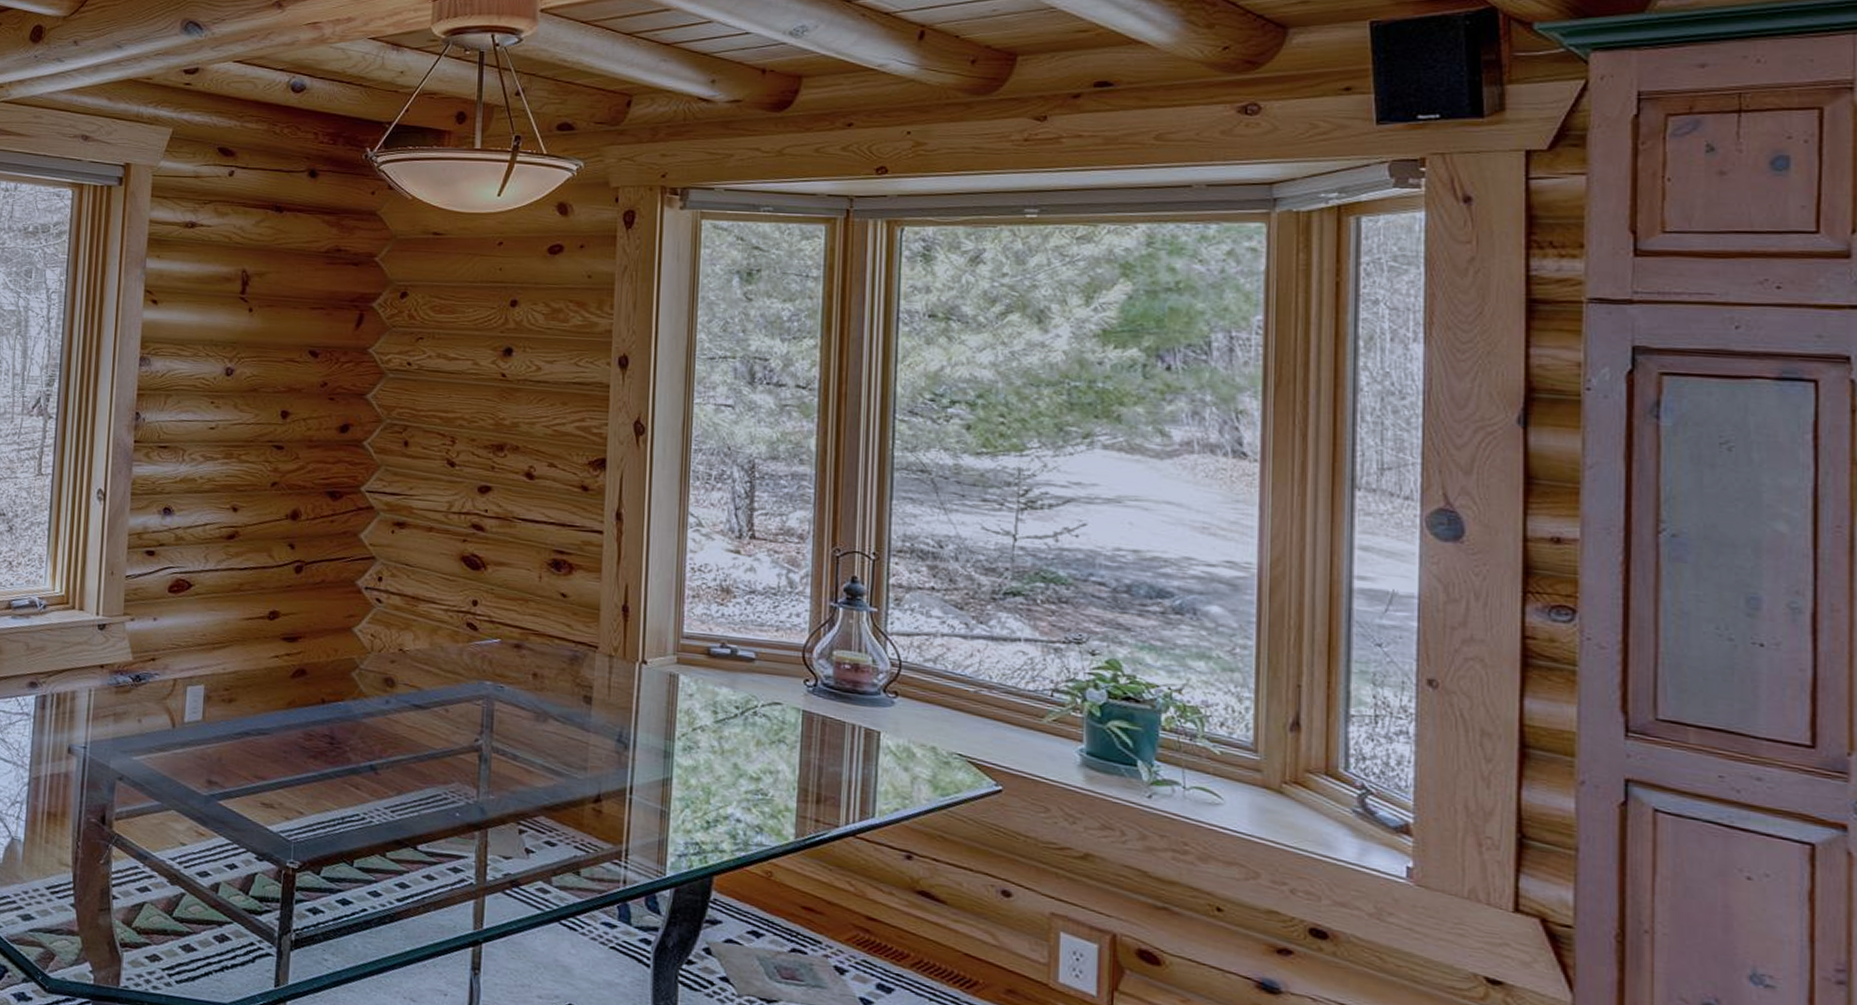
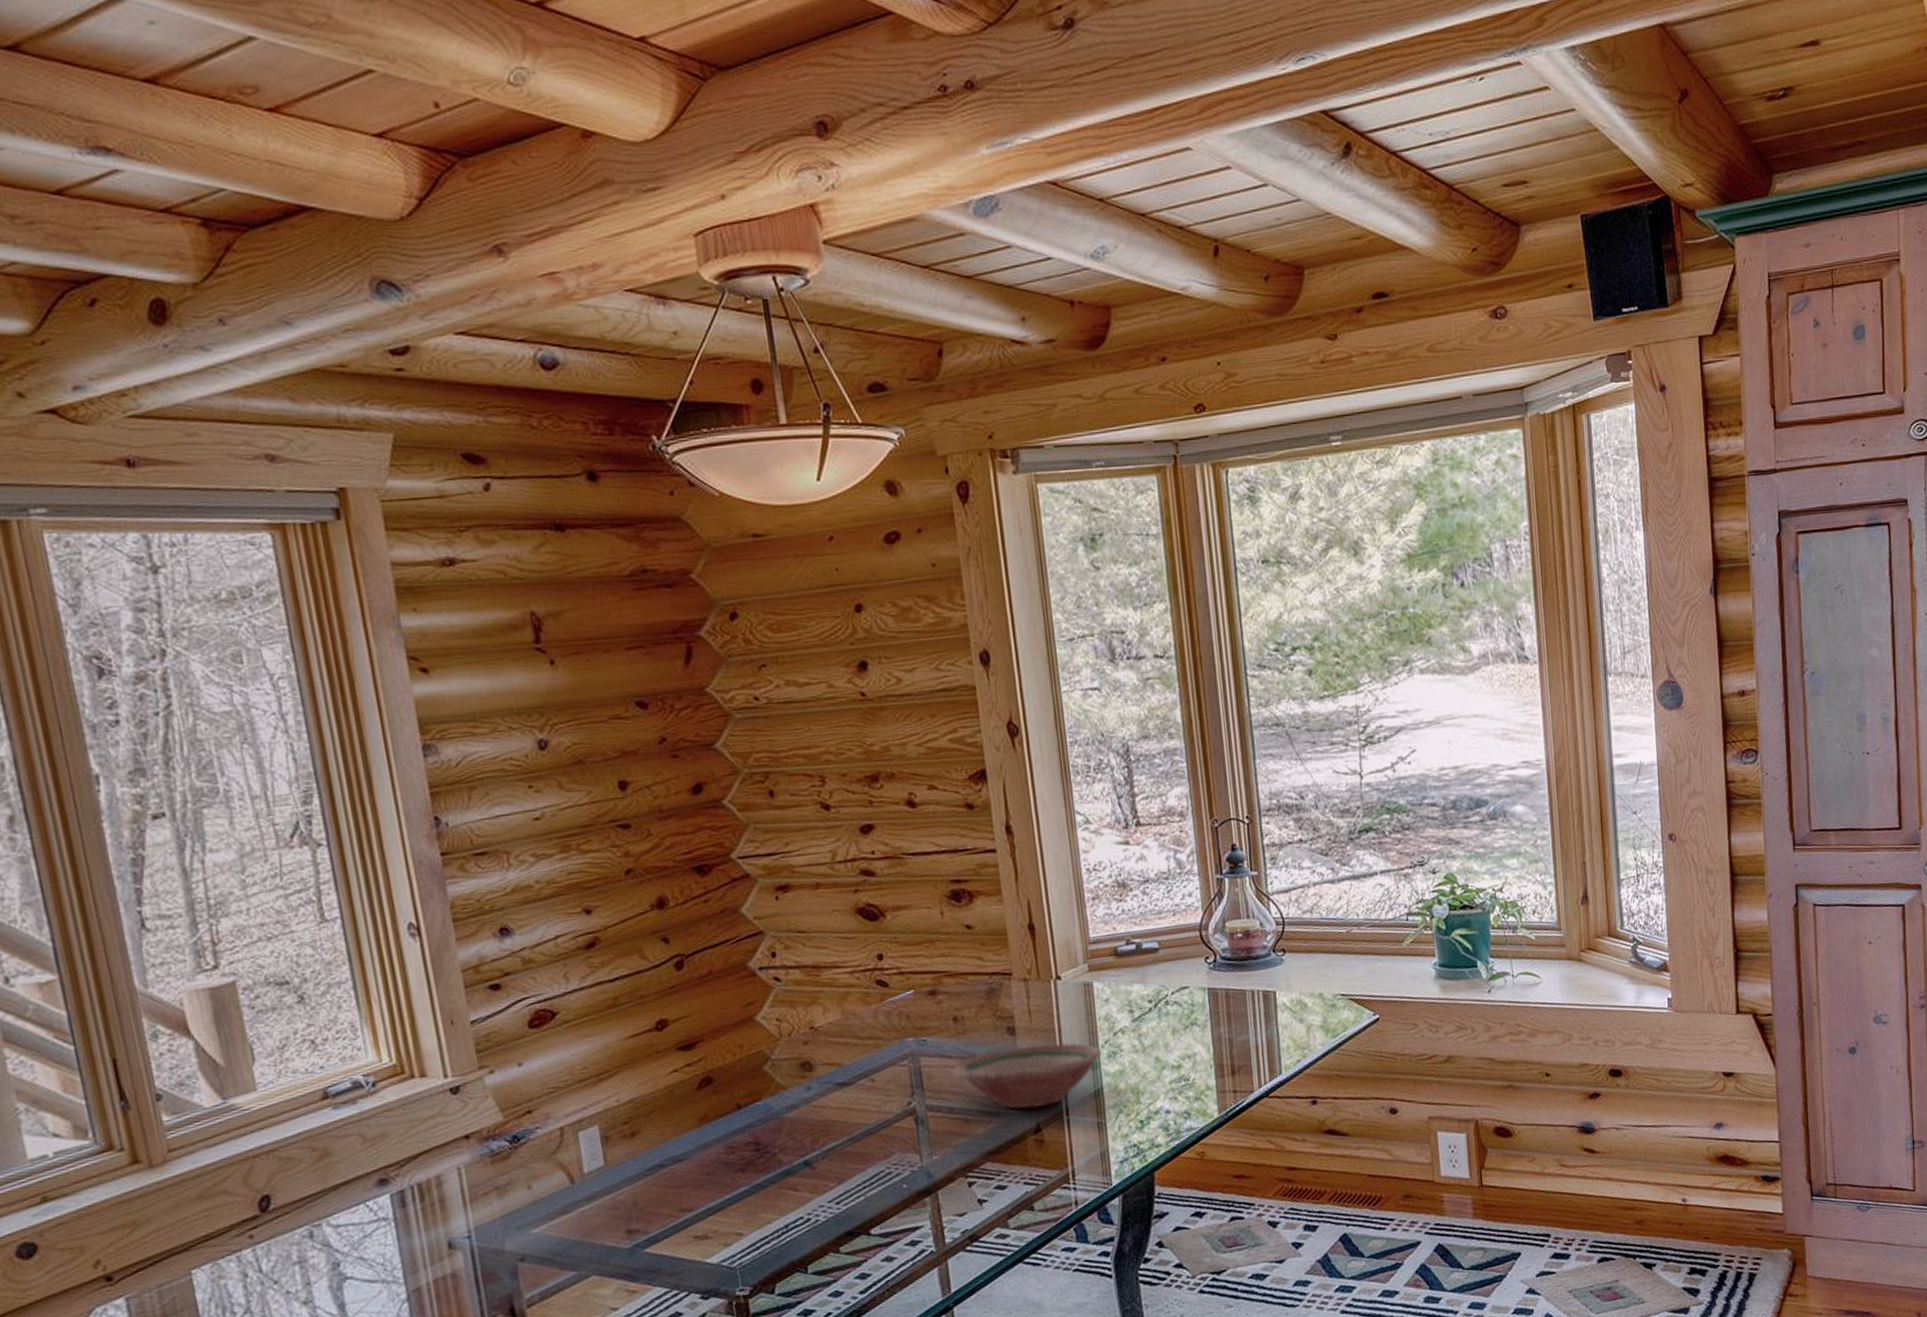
bowl: none [524,713,677,780] -> present [954,1042,1102,1110]

